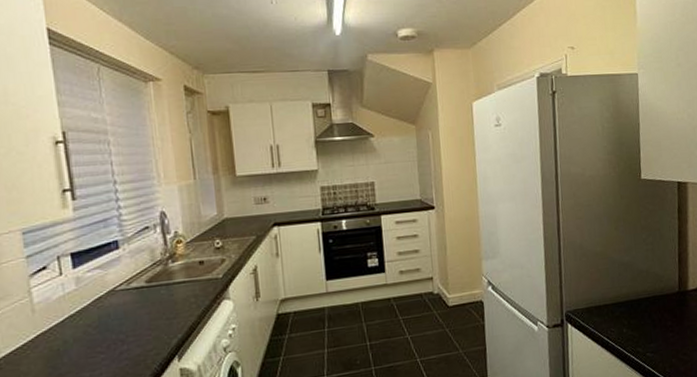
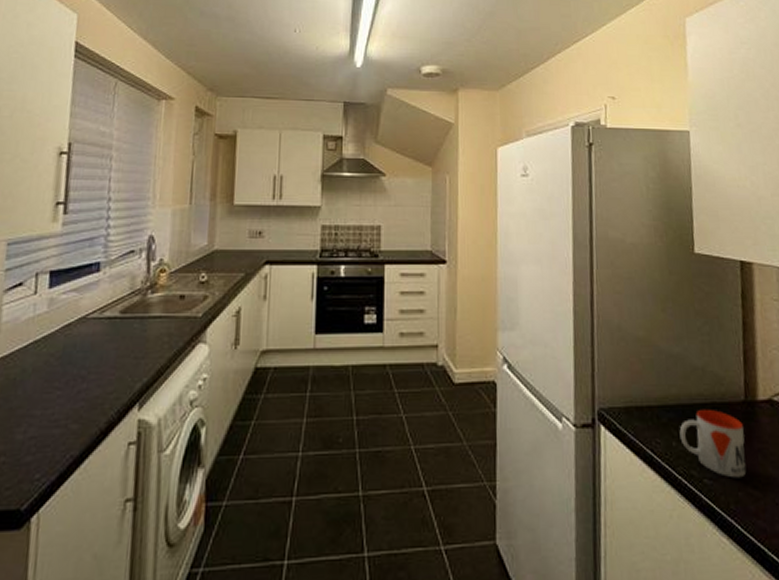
mug: none [628,301,679,350] -> present [679,409,747,478]

